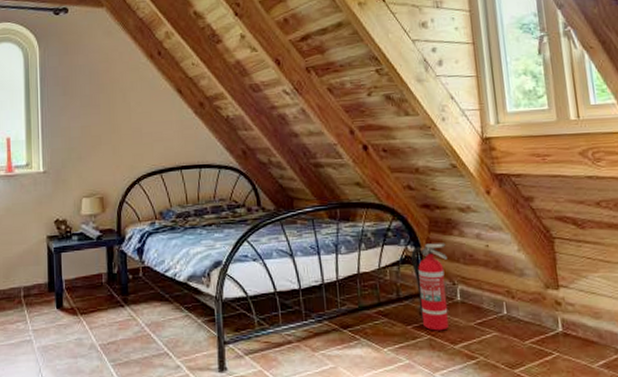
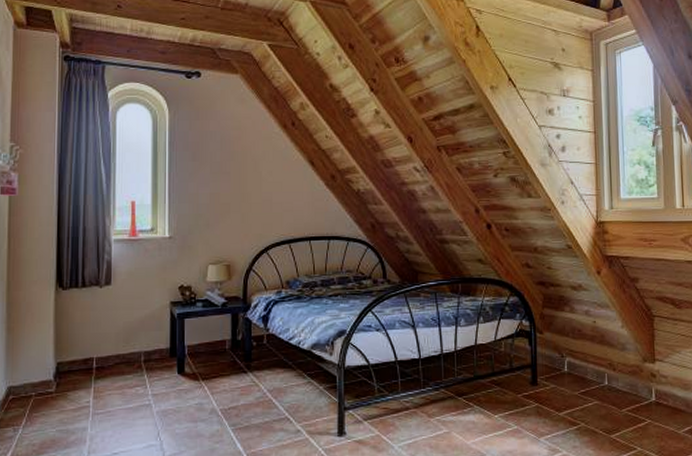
fire extinguisher: present [411,243,449,331] -> none [525,318,558,399]

